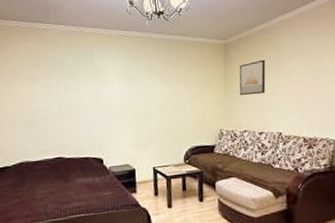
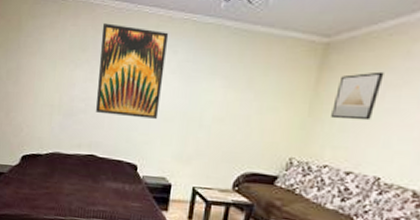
wall art: none [51,43,113,120] -> present [96,23,169,119]

